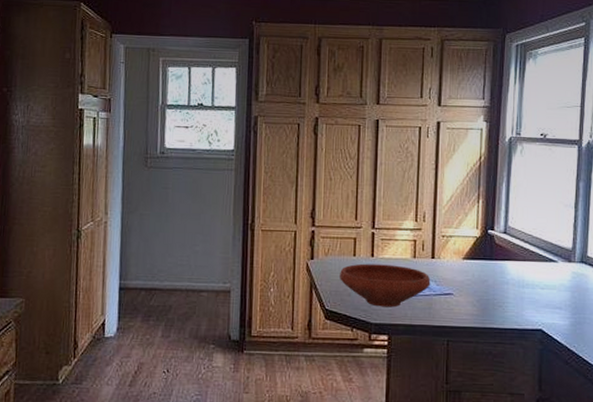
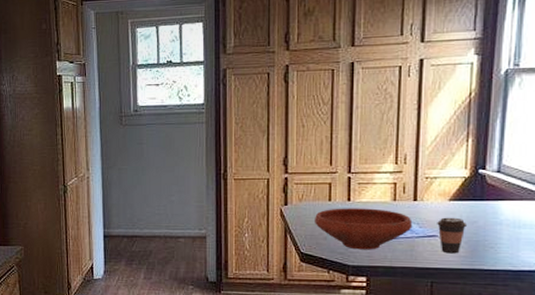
coffee cup: none [452,275,479,312] -> present [437,217,468,254]

